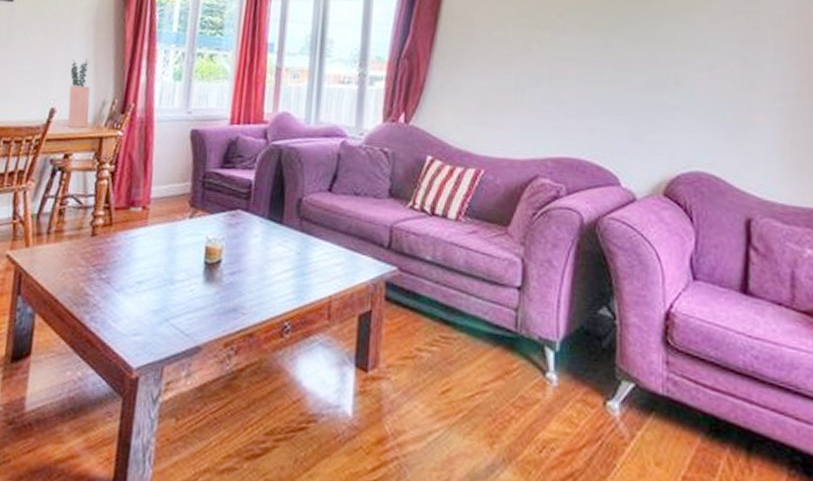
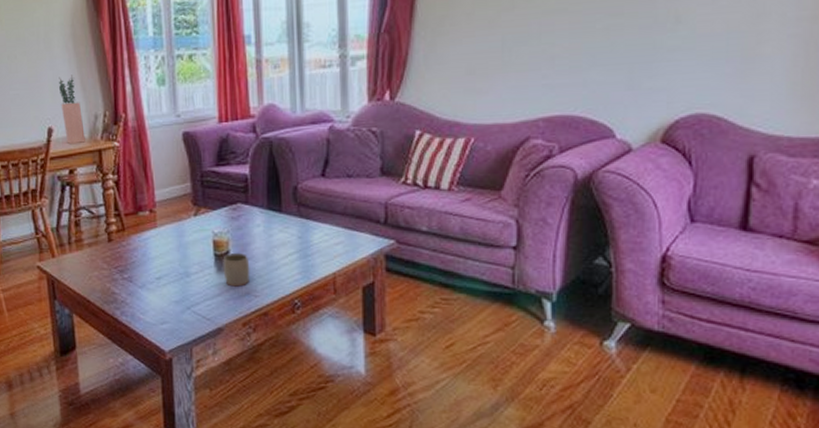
mug: none [211,263,242,301] -> present [223,253,250,287]

